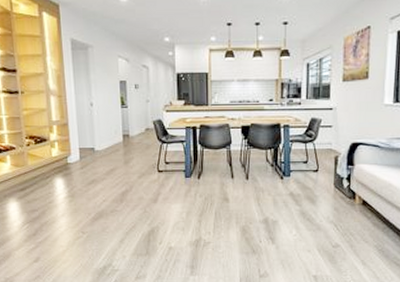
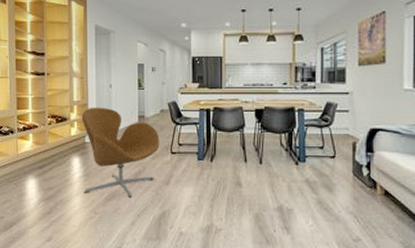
armchair: none [62,126,146,216] -> present [81,107,160,198]

